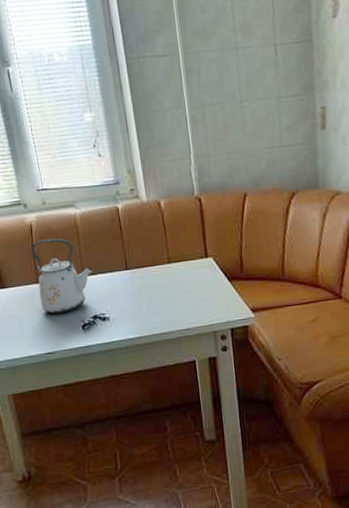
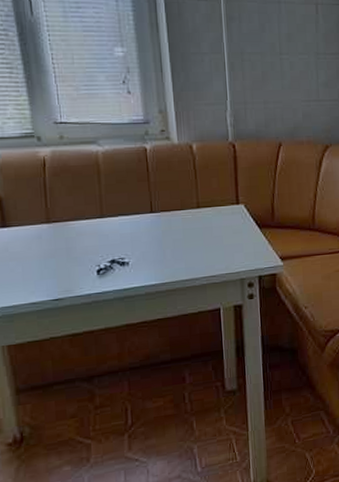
kettle: present [31,238,93,314] -> none [42,176,114,257]

